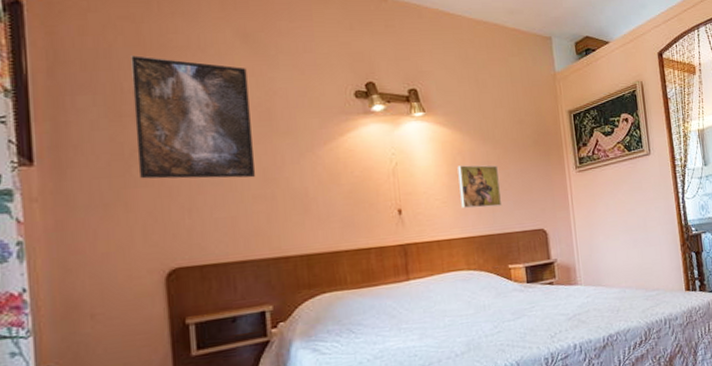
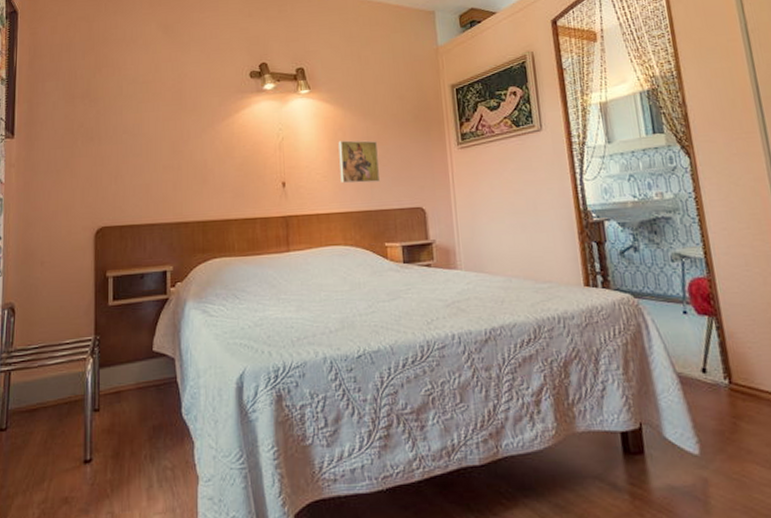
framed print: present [131,55,255,179] -> none [82,48,166,150]

